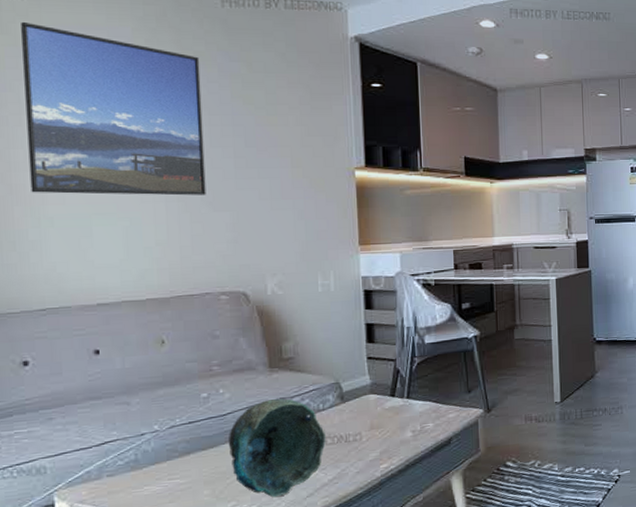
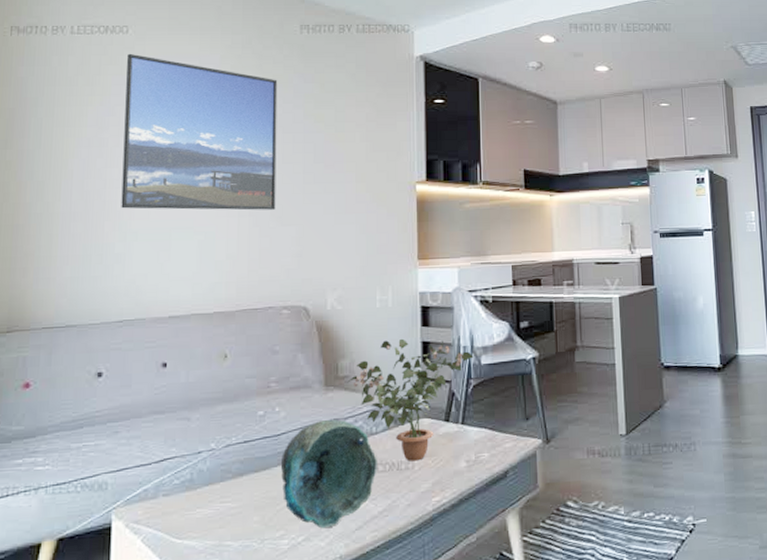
potted plant: none [292,321,417,434] -> present [347,338,474,461]

